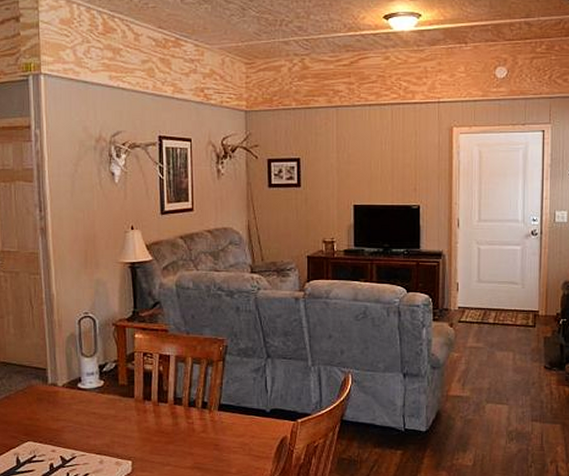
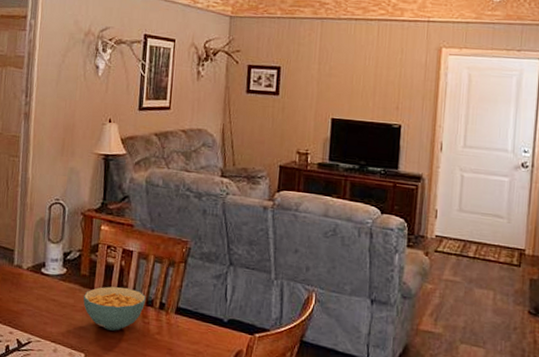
cereal bowl: none [124,391,187,435] -> present [83,286,146,331]

